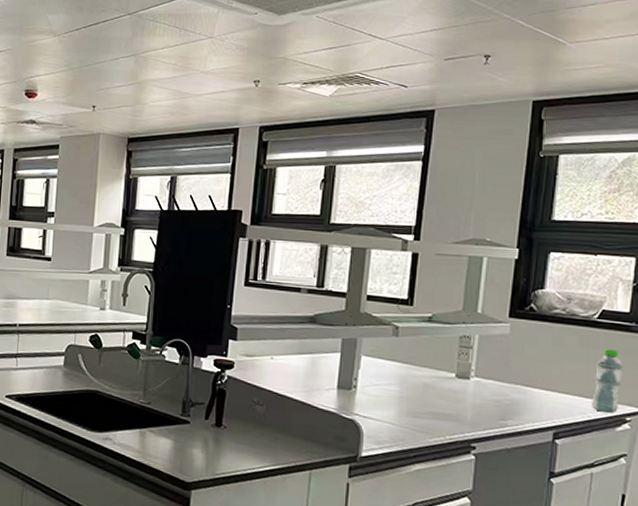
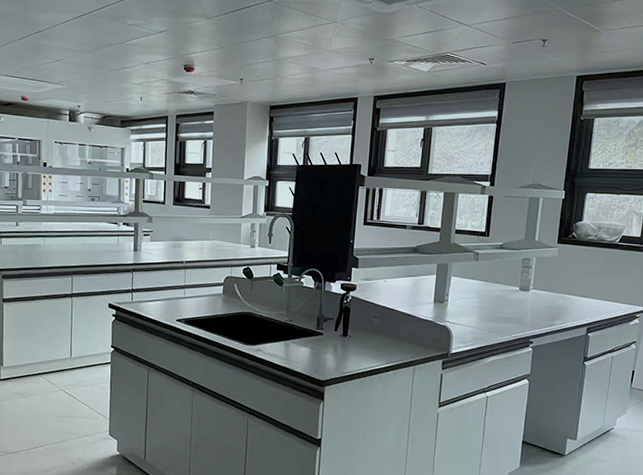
water bottle: present [592,349,624,414] -> none [613,265,636,313]

